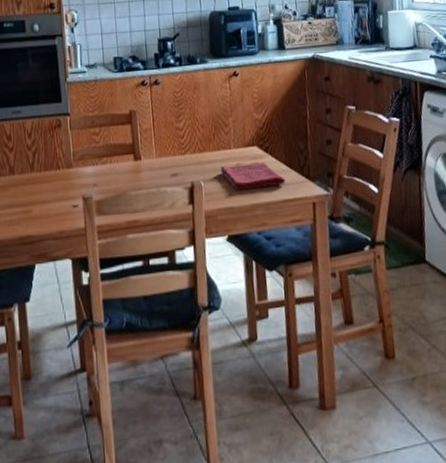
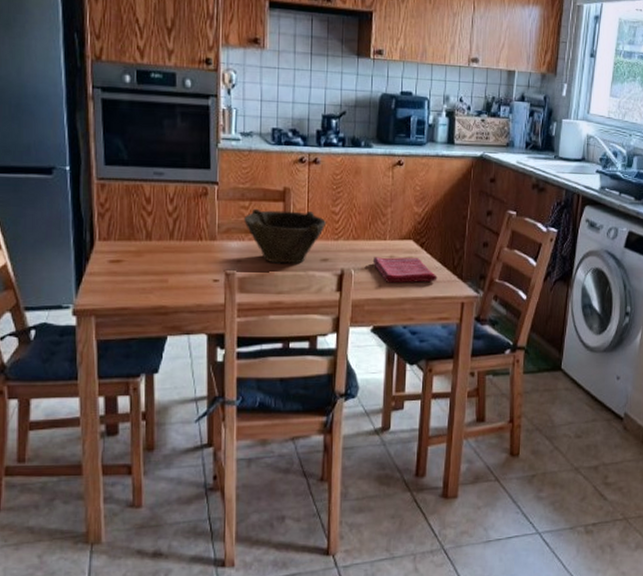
bowl: none [96,130,173,184] -> present [244,208,327,264]

